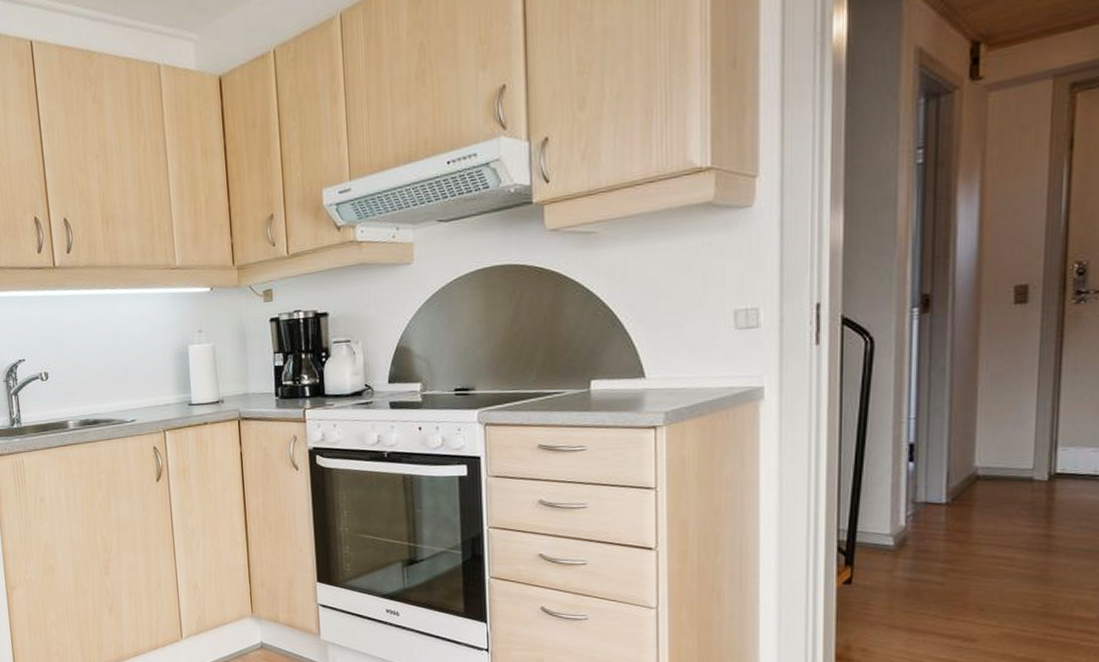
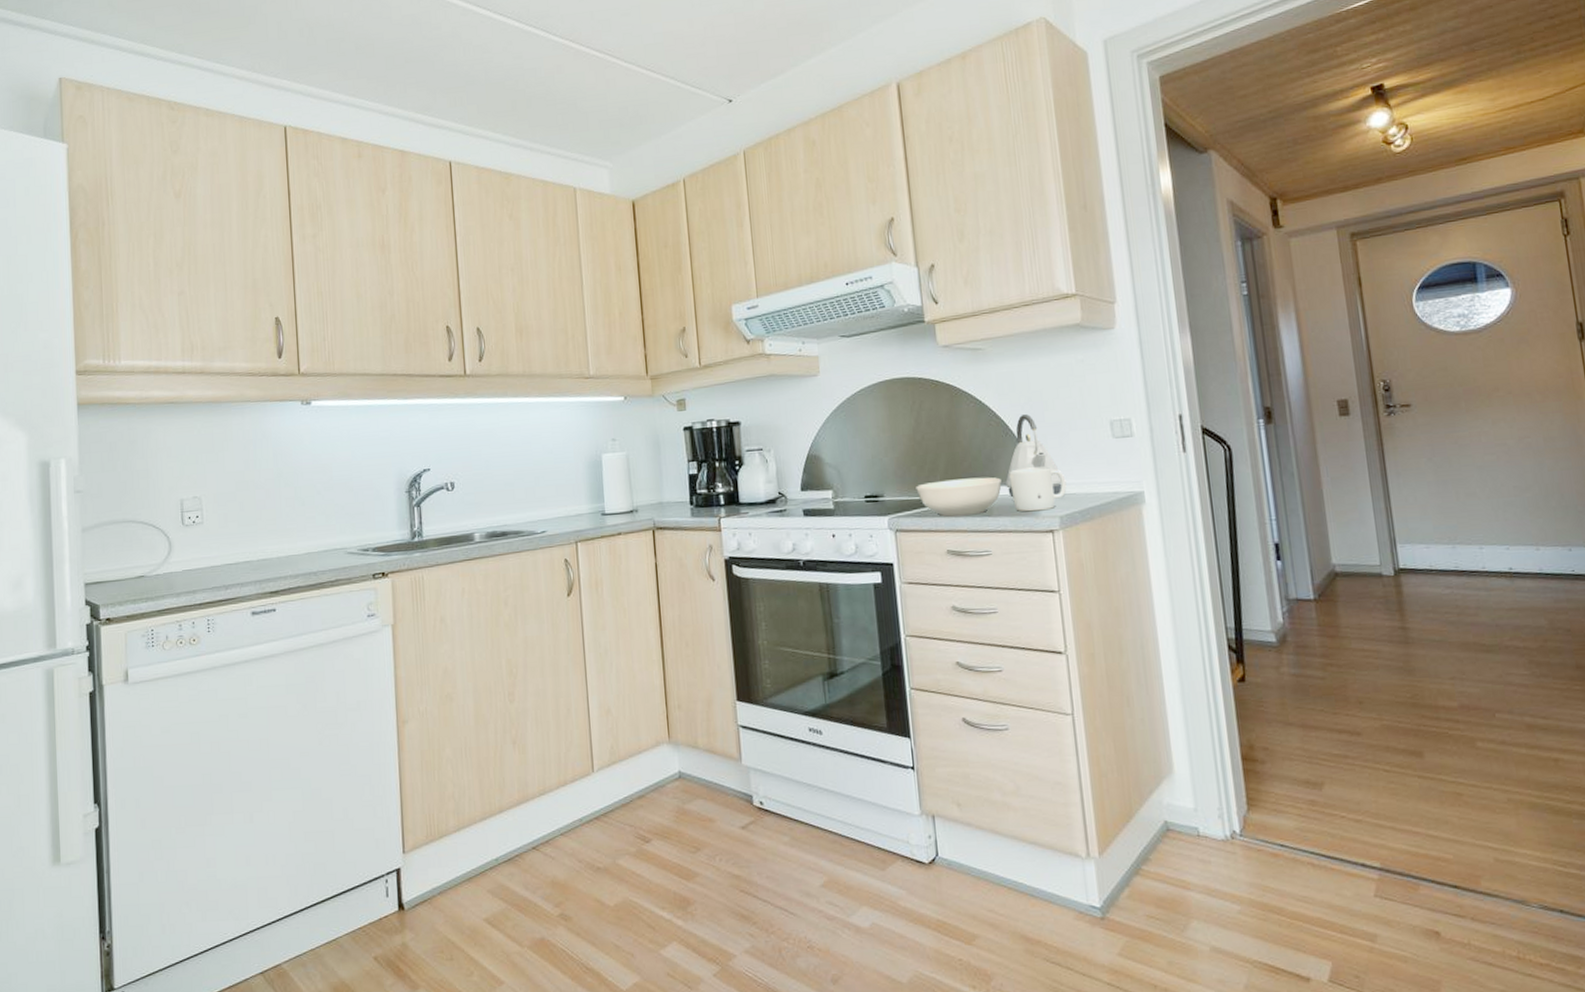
bowl: none [509,370,604,411] -> present [916,477,1002,517]
kettle: none [608,304,671,392] -> present [1005,414,1063,498]
mug: none [613,359,676,407] -> present [1009,466,1067,512]

